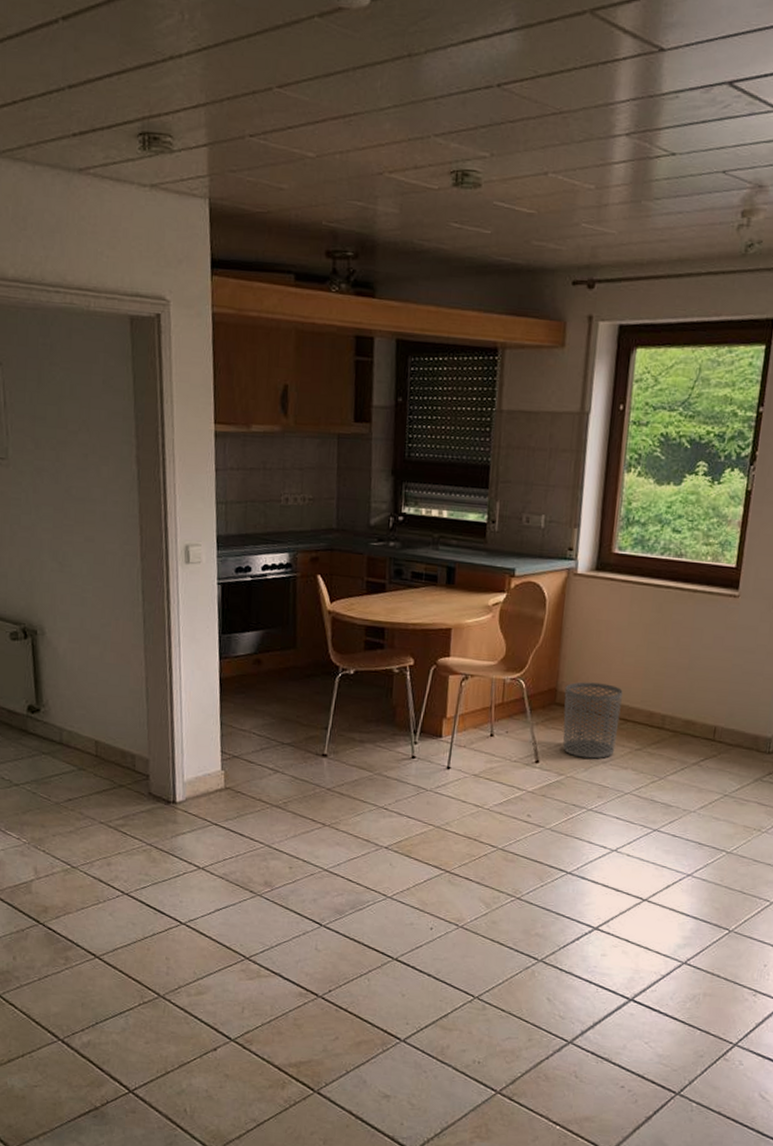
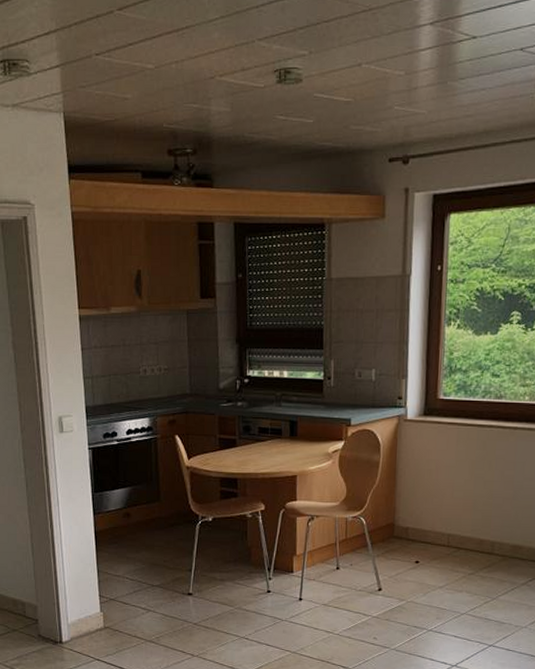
waste bin: present [563,682,623,759] -> none [401,516,454,585]

